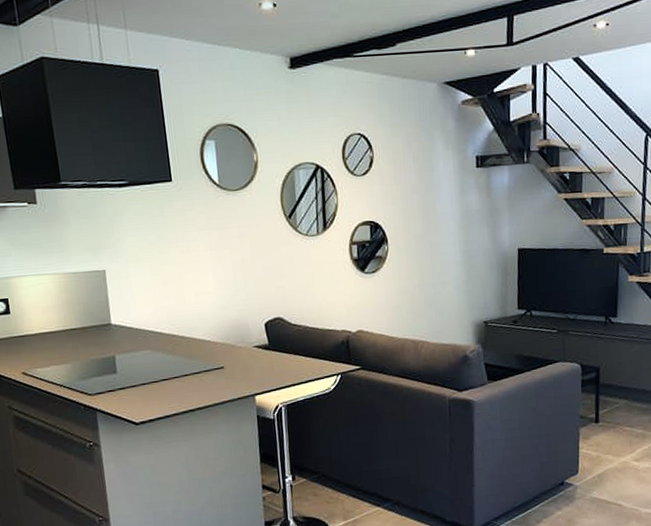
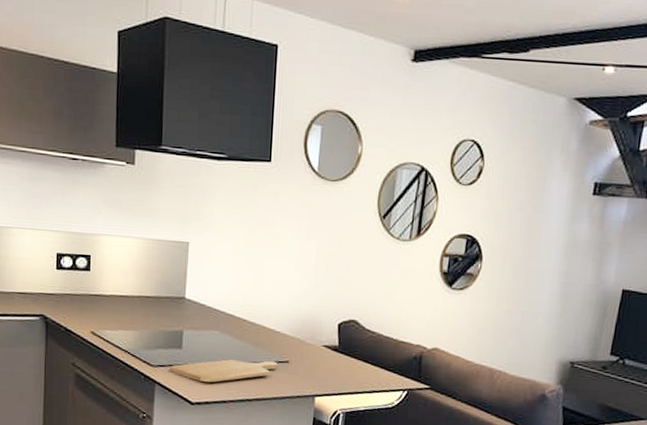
chopping board: none [108,369,214,402] -> present [170,359,277,383]

